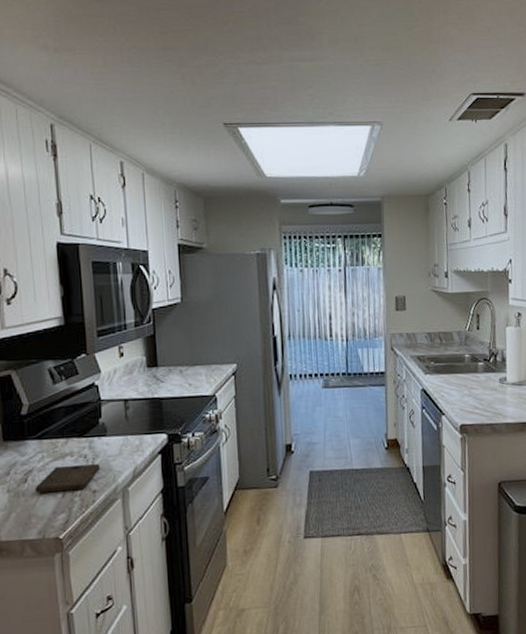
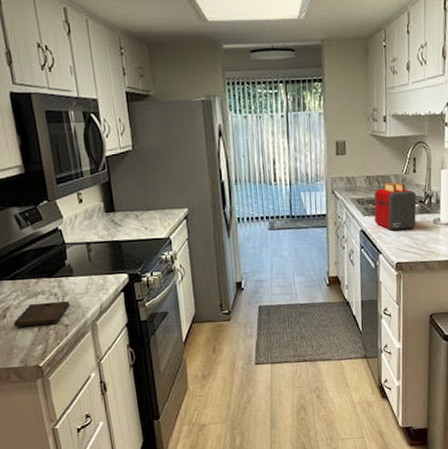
toaster: none [436,338,481,390] -> present [374,181,417,231]

